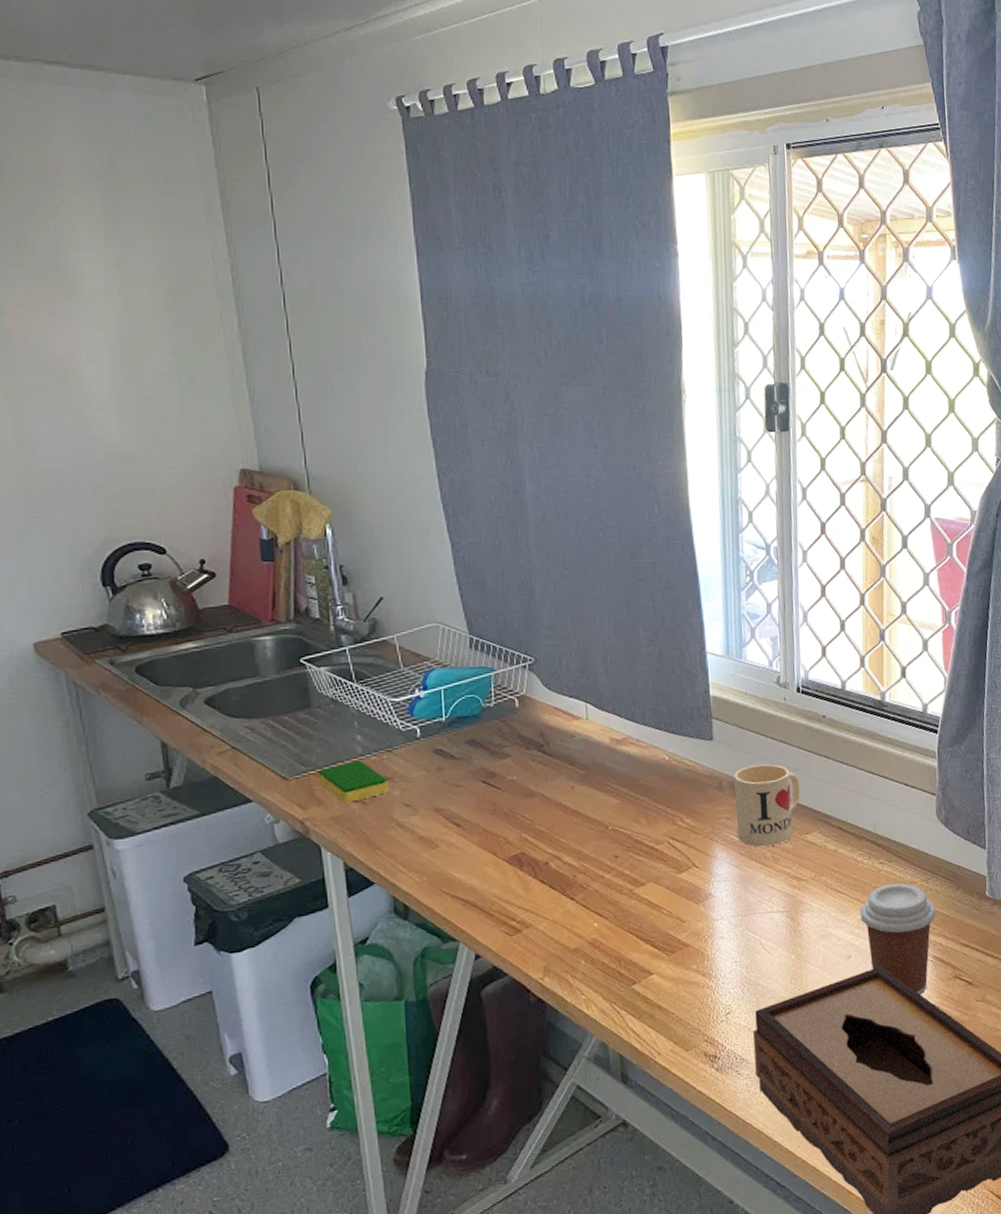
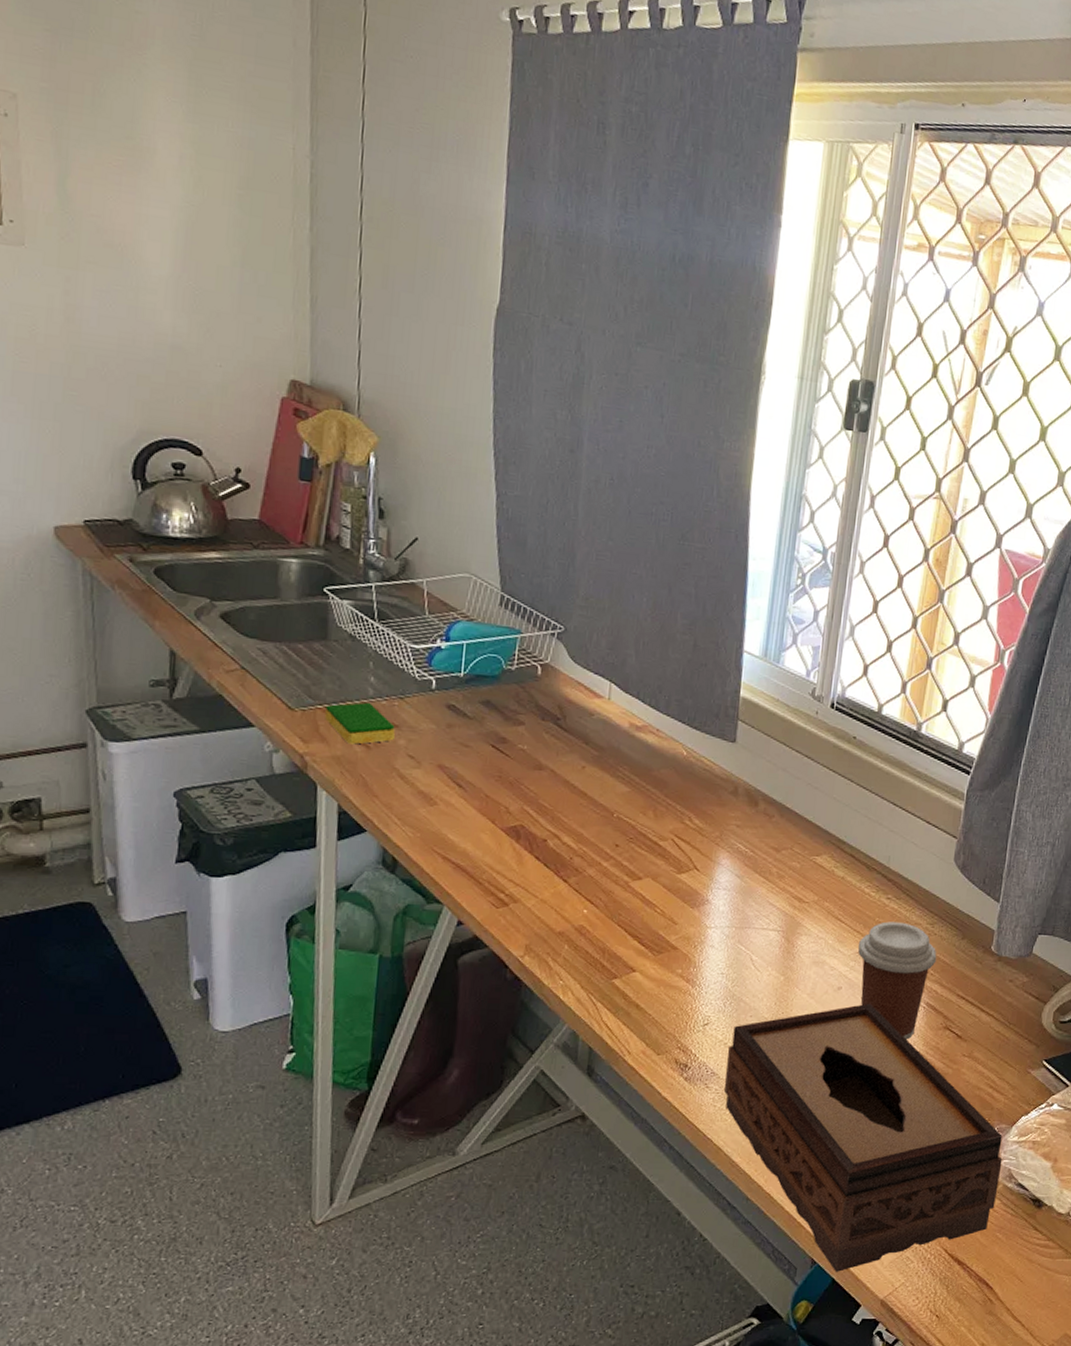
mug: present [733,764,800,847] -> none [744,776,818,862]

